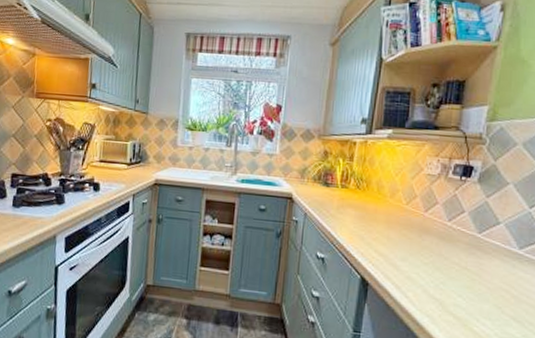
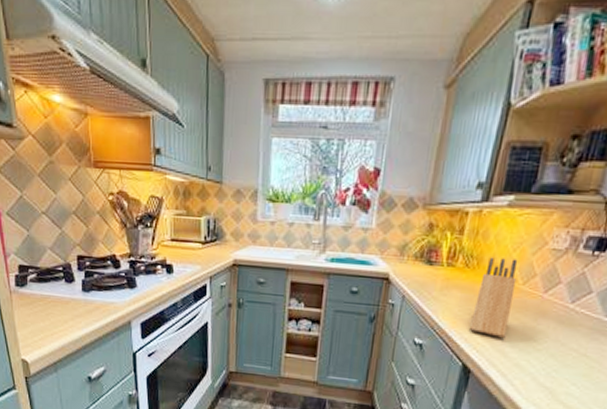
knife block: none [364,180,401,252] -> present [469,257,518,338]

